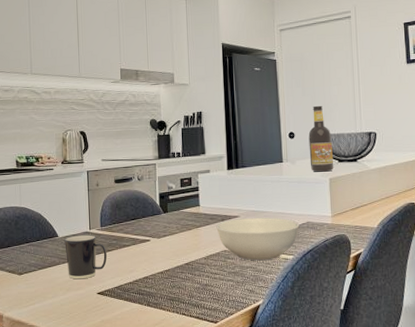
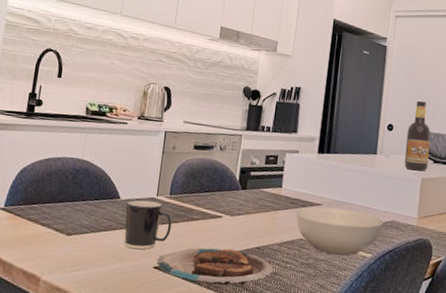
plate: none [98,268,205,303] -> present [156,248,274,287]

